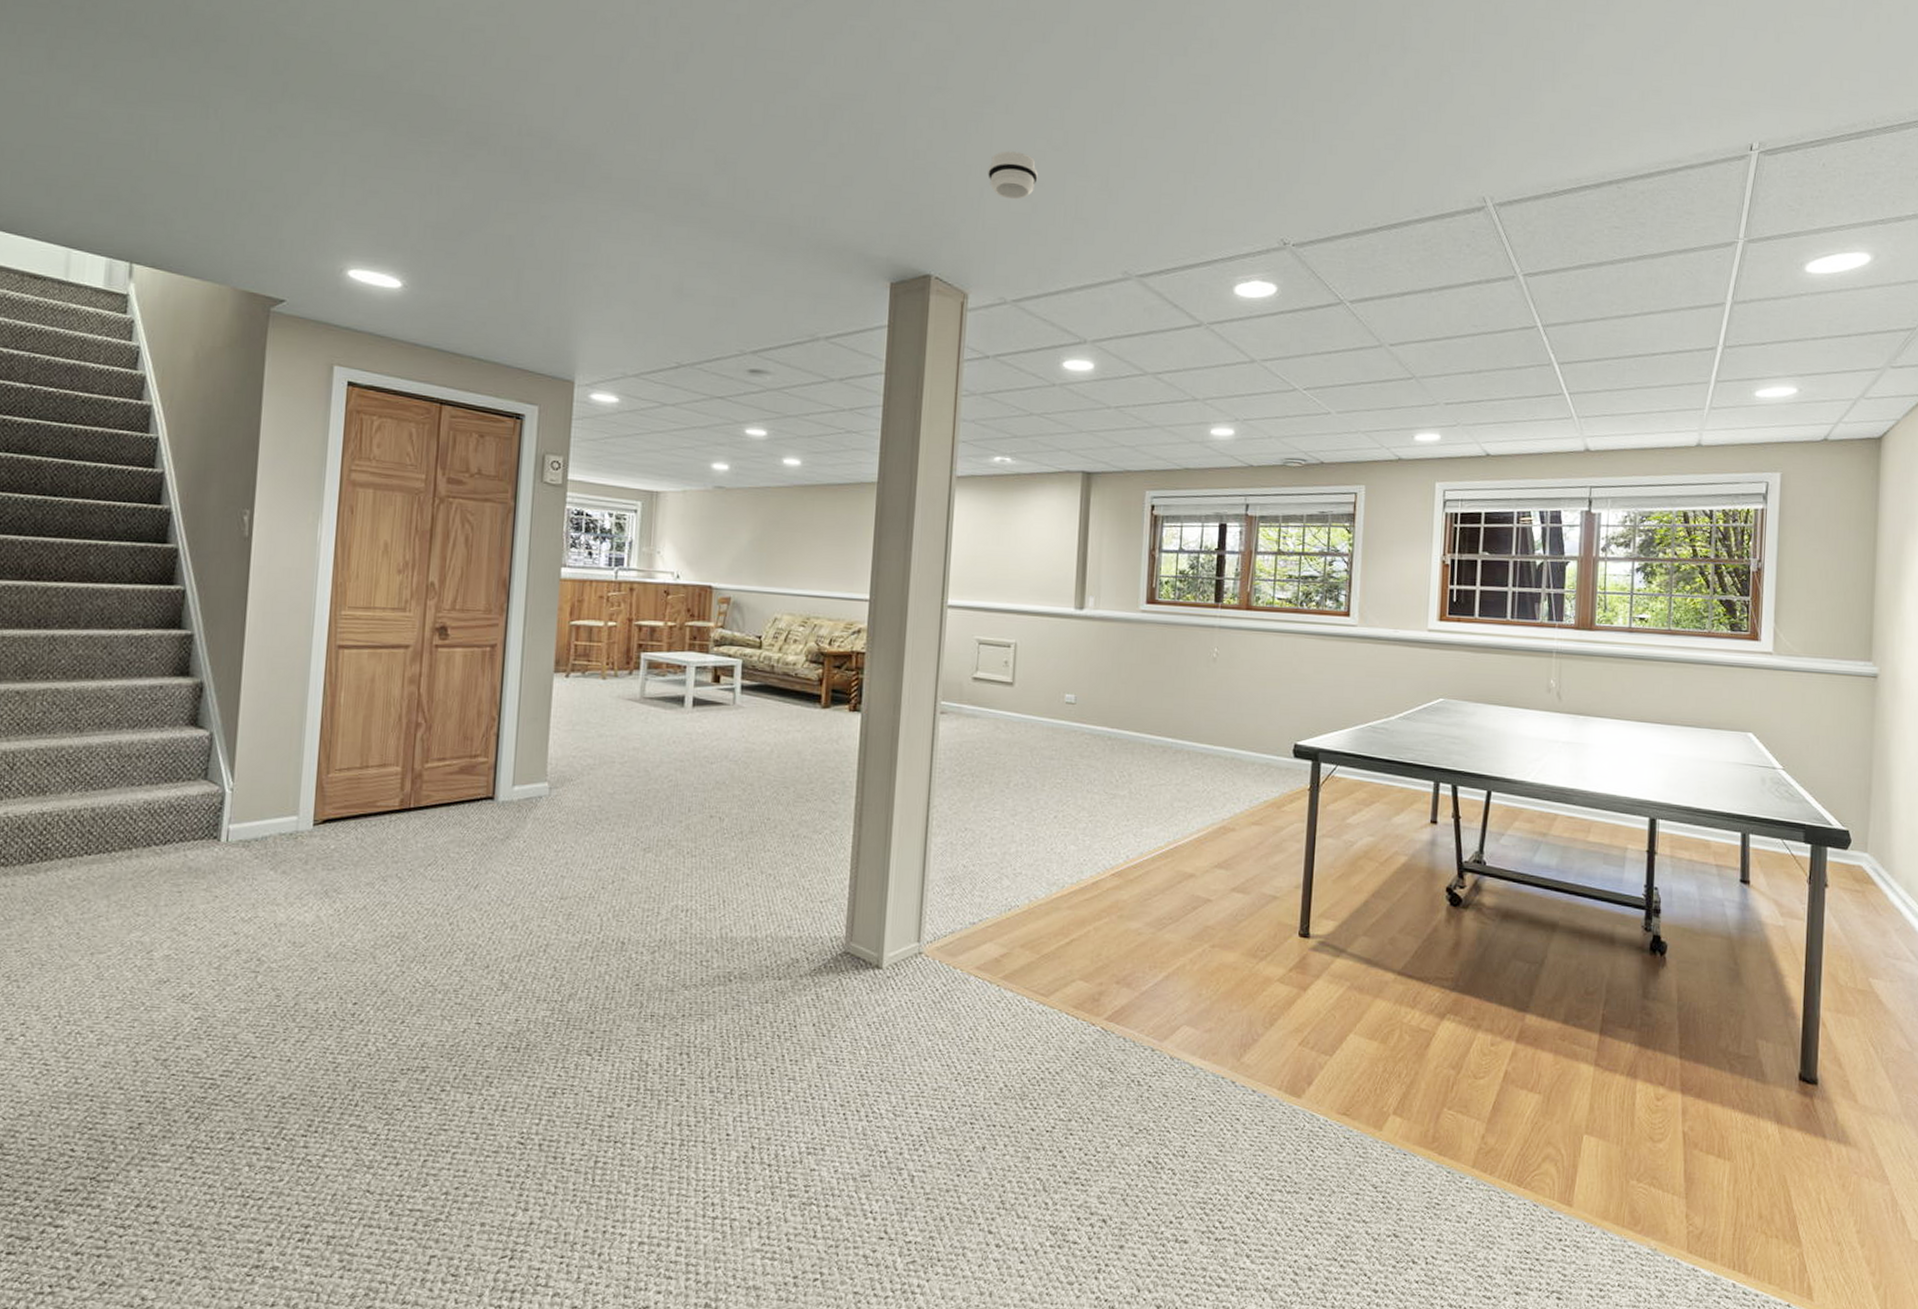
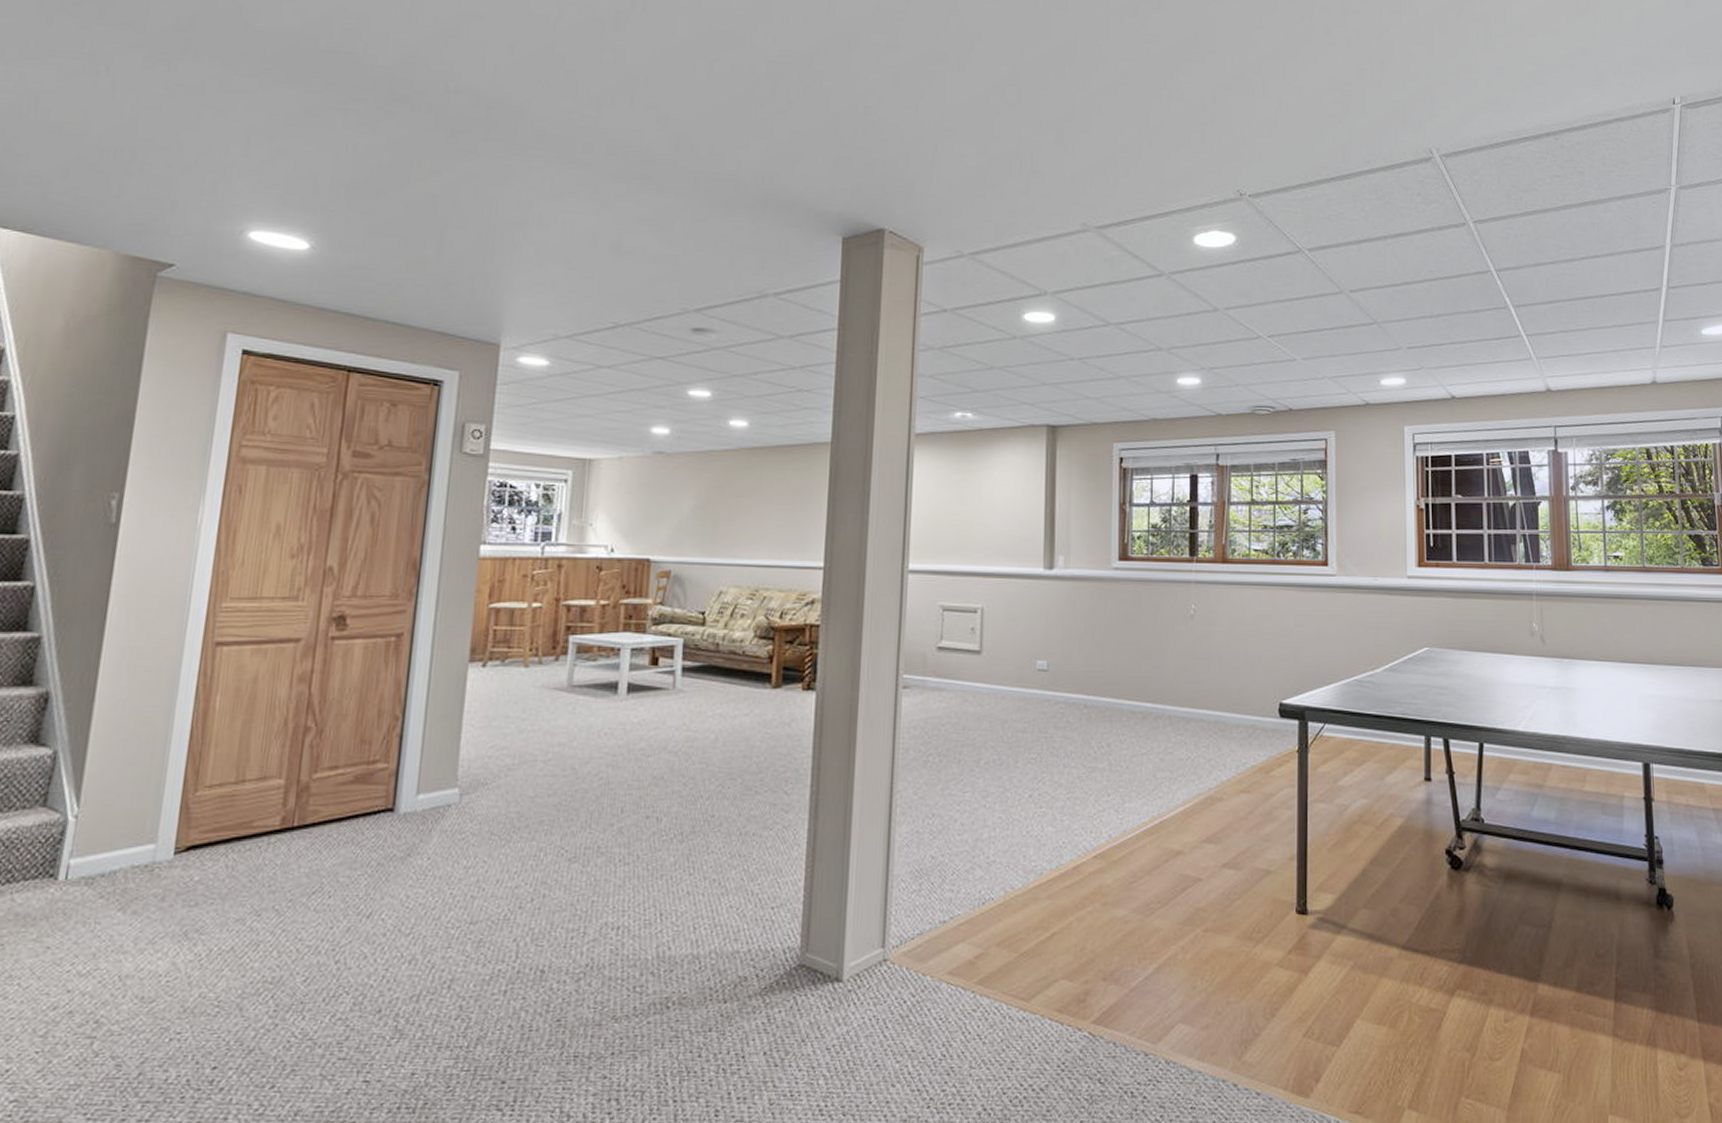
smoke detector: present [988,151,1038,200] -> none [941,106,992,154]

